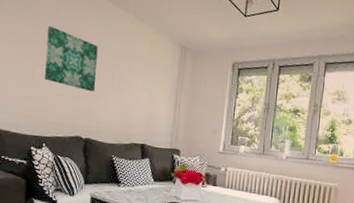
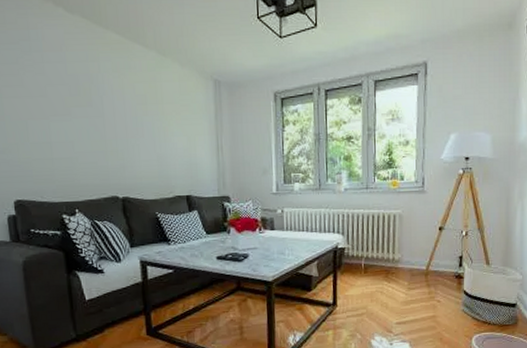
wall art: present [44,25,98,92] -> none [56,73,125,145]

